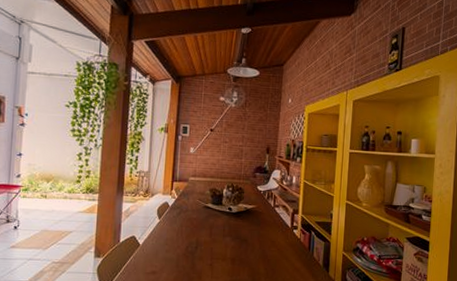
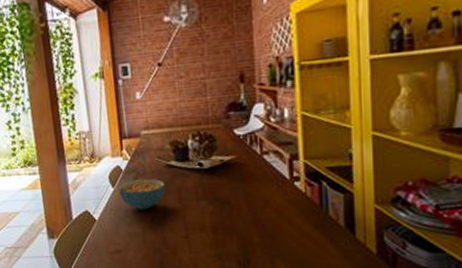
cereal bowl: none [163,214,201,240] -> present [118,178,165,210]

